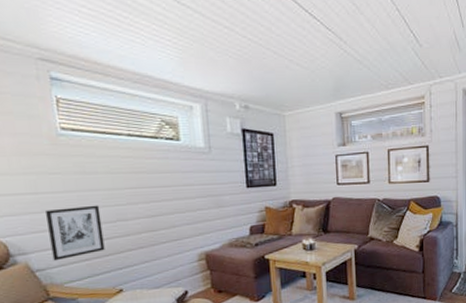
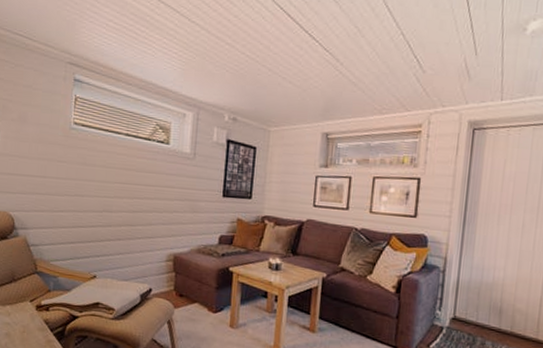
wall art: present [46,205,105,261] -> none [46,193,91,240]

